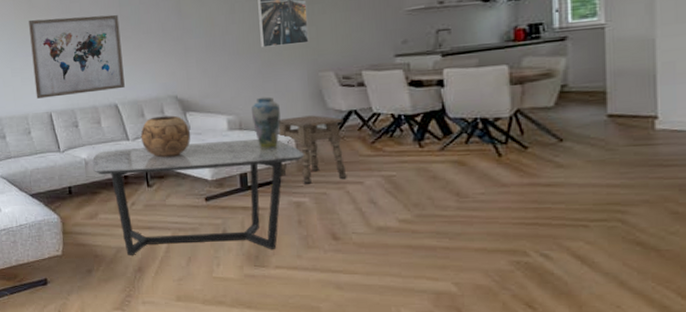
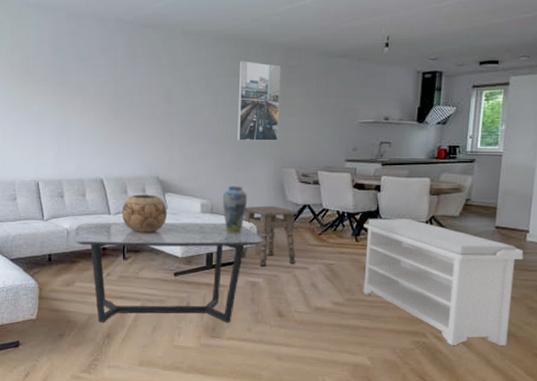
wall art: present [28,14,125,99] -> none [24,88,112,167]
bench: none [427,115,654,265] -> present [363,218,524,346]

